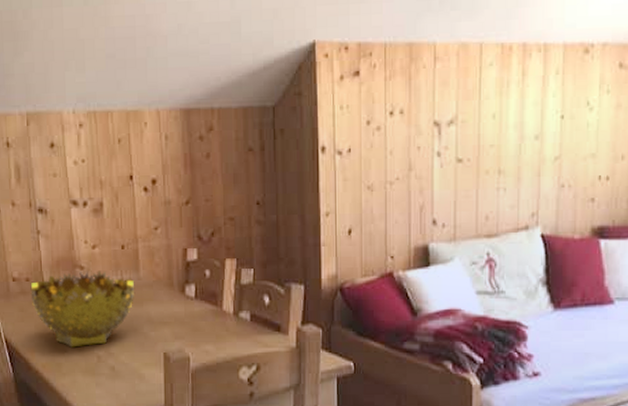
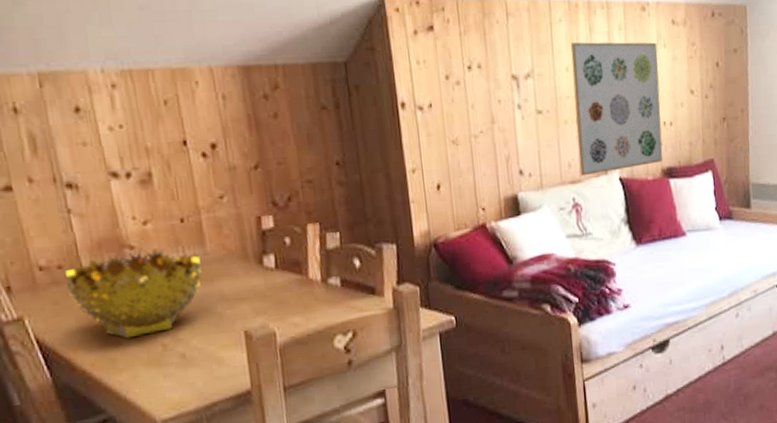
wall art: none [498,87,599,230] -> present [571,42,663,176]

